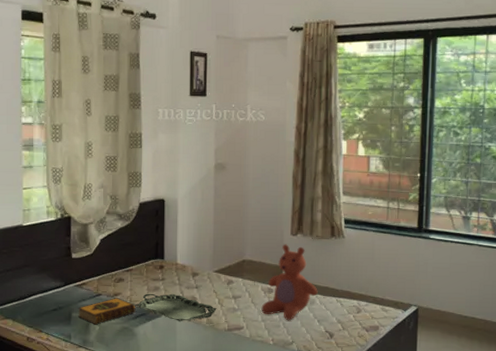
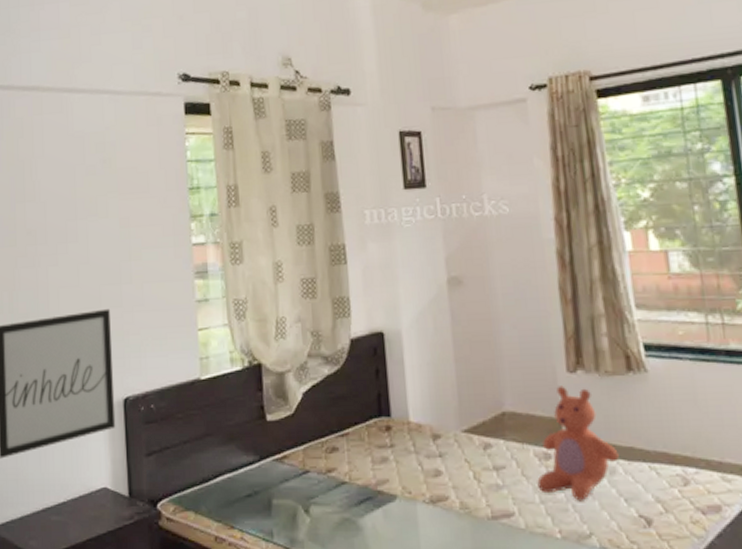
hardback book: present [78,298,136,325] -> none [280,475,359,516]
serving tray: present [136,293,217,321] -> none [358,466,473,507]

